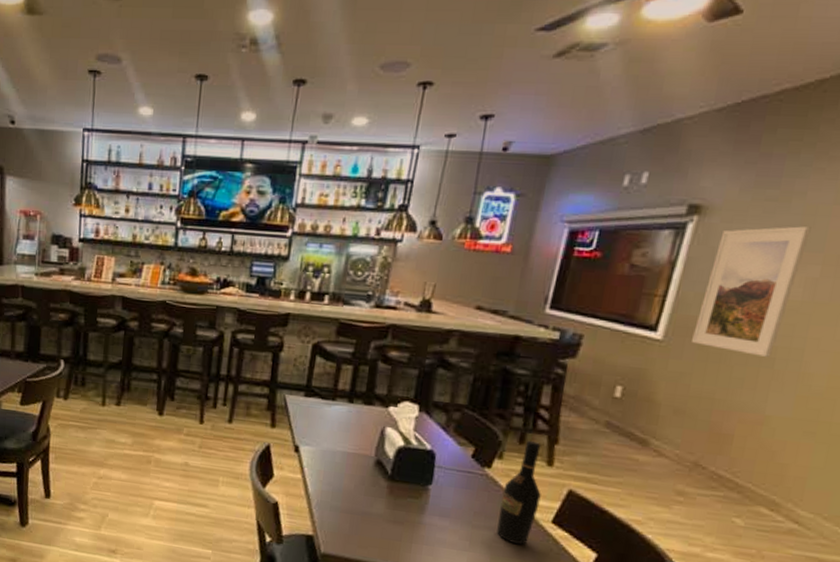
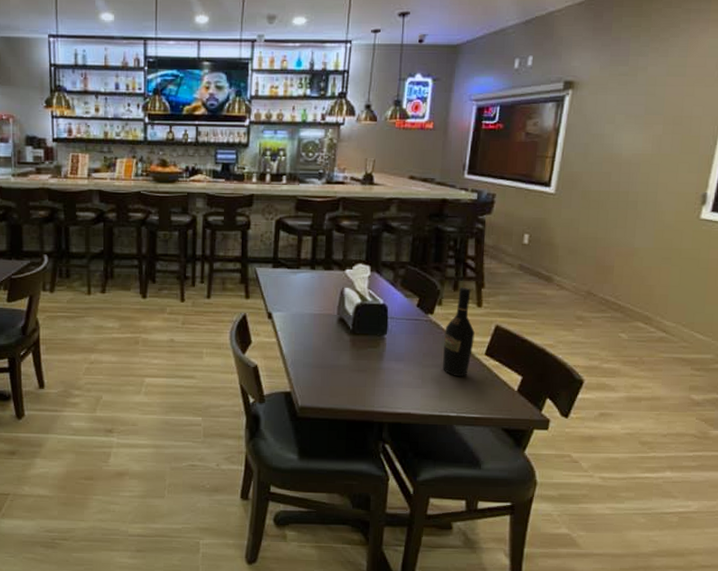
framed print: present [692,226,811,357] -> none [577,95,653,201]

